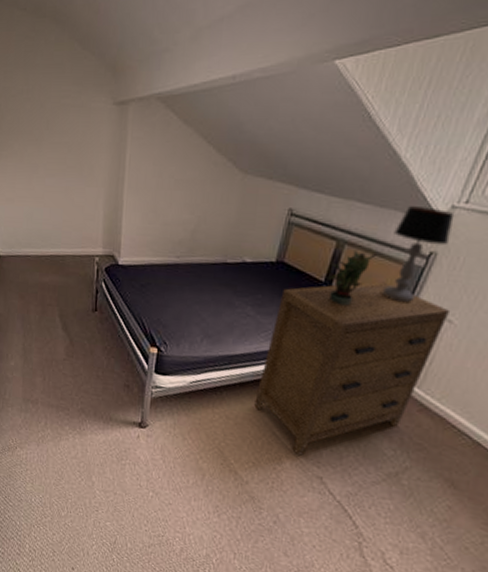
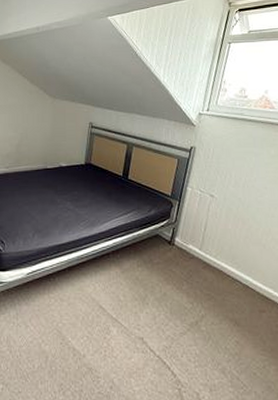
dresser: present [254,281,451,456] -> none [82,171,212,322]
potted plant: present [326,250,377,306] -> none [123,150,156,193]
table lamp: present [382,206,455,303] -> none [163,115,202,186]

